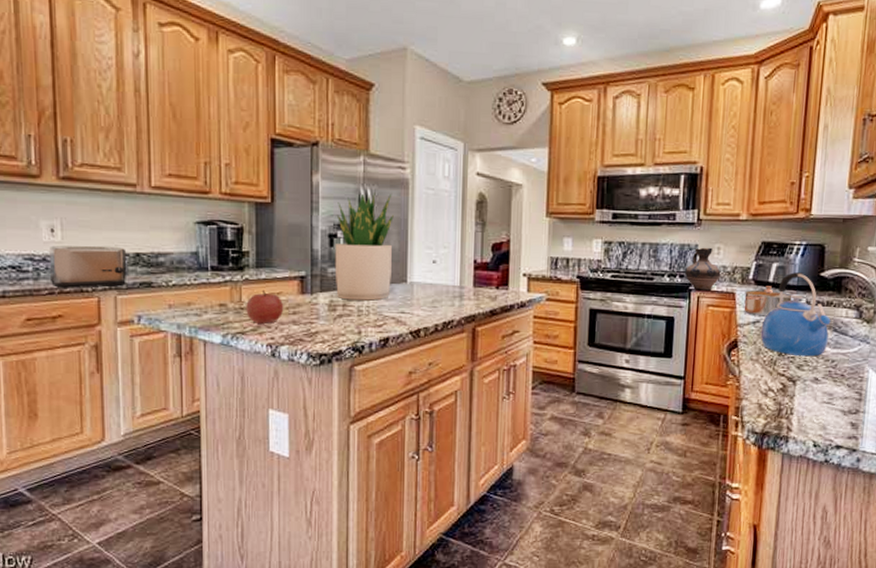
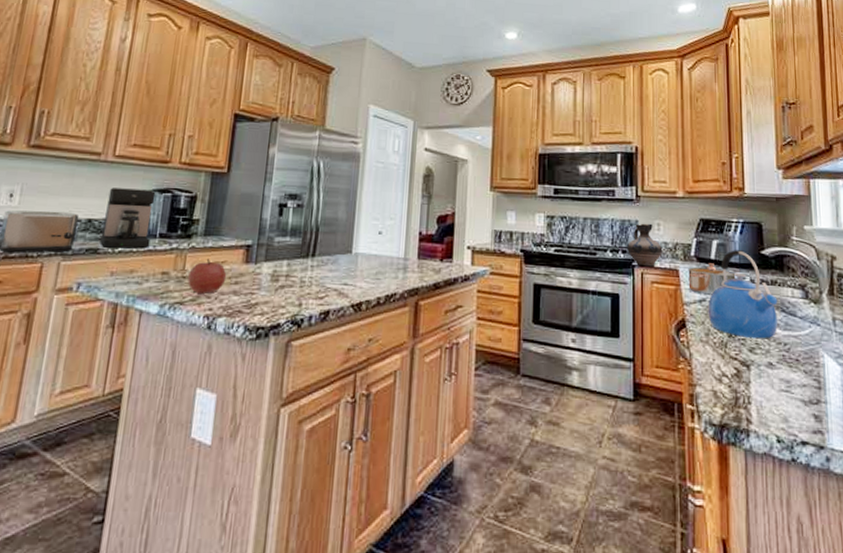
coffee maker: none [152,221,203,282] -> present [100,188,156,249]
planter: present [335,192,394,301] -> none [281,165,344,272]

